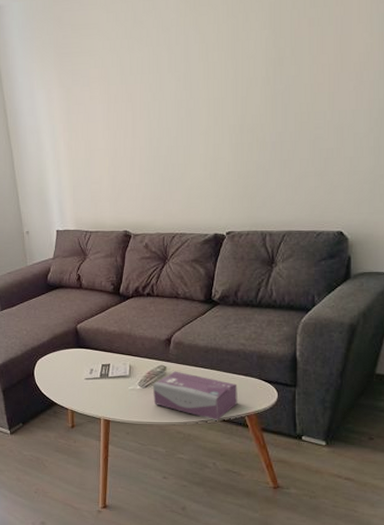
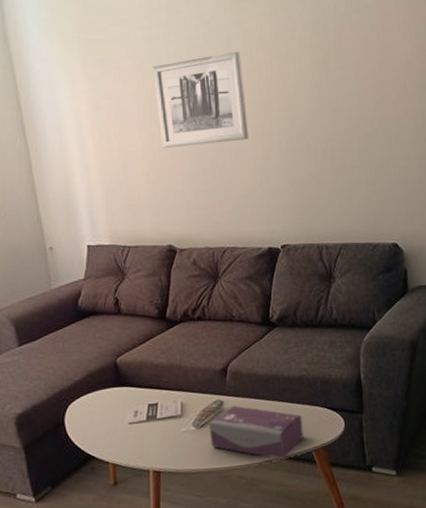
wall art: none [116,54,201,146] -> present [152,51,248,148]

